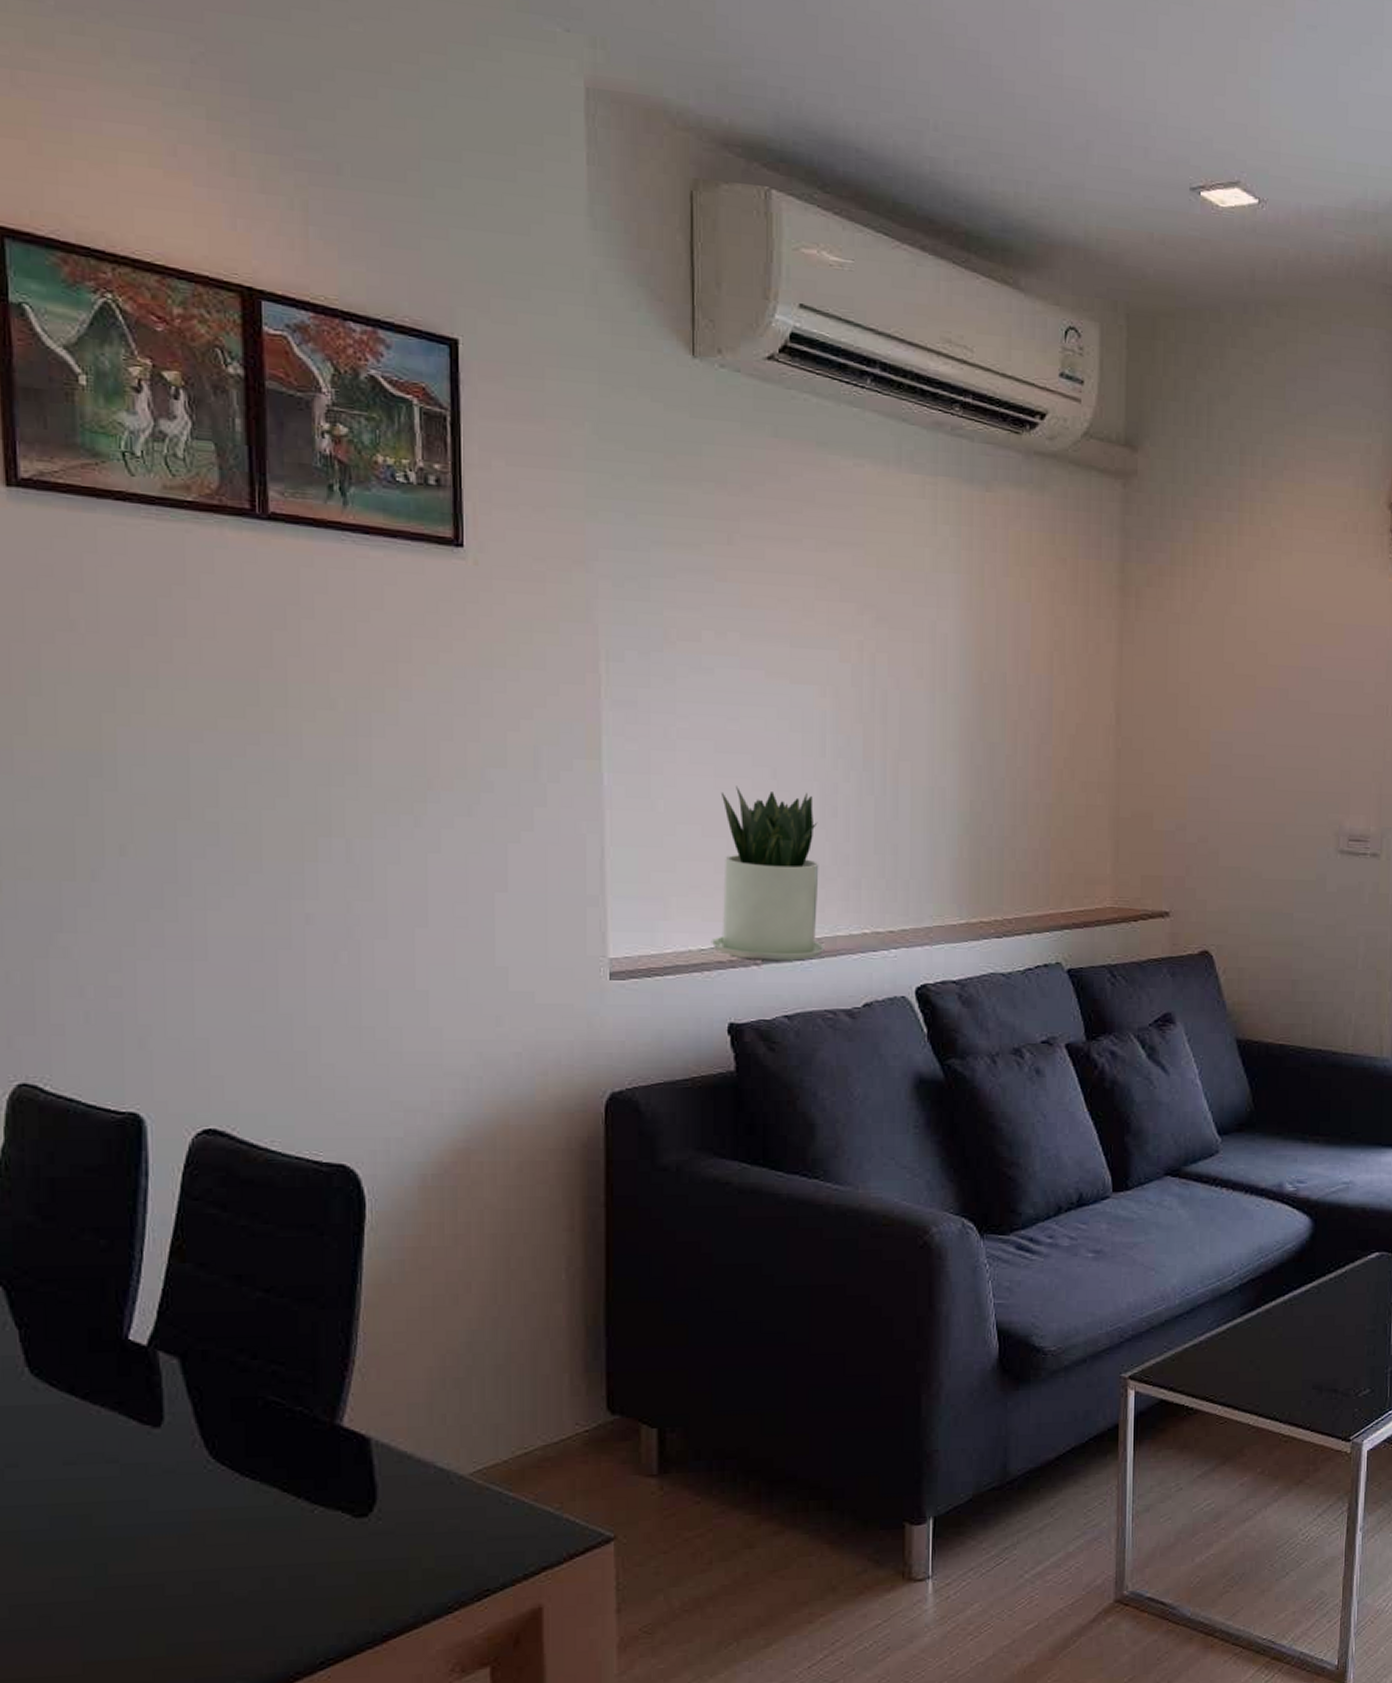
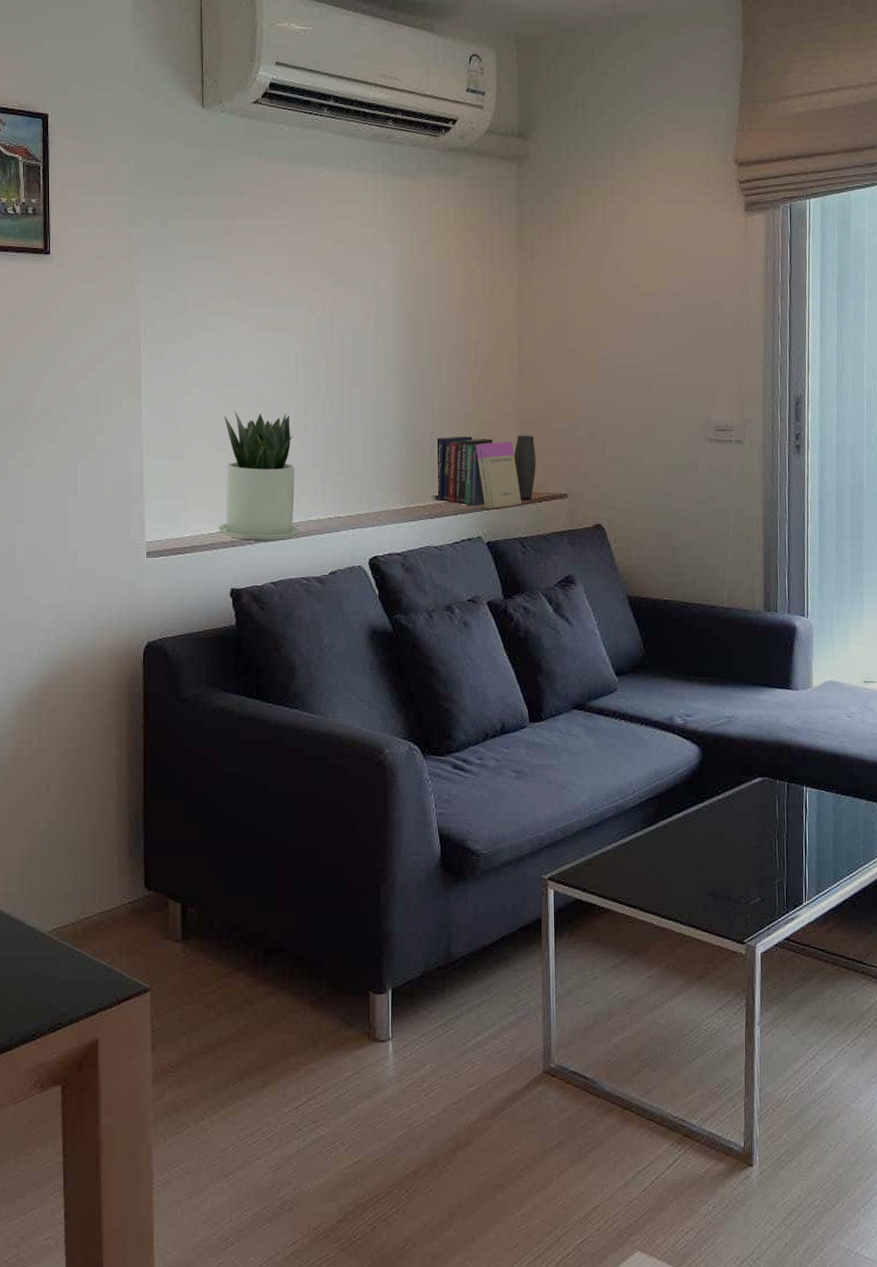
books: none [997,833,1113,927] -> present [430,435,522,509]
vase: none [1104,835,1133,918] -> present [513,435,536,500]

